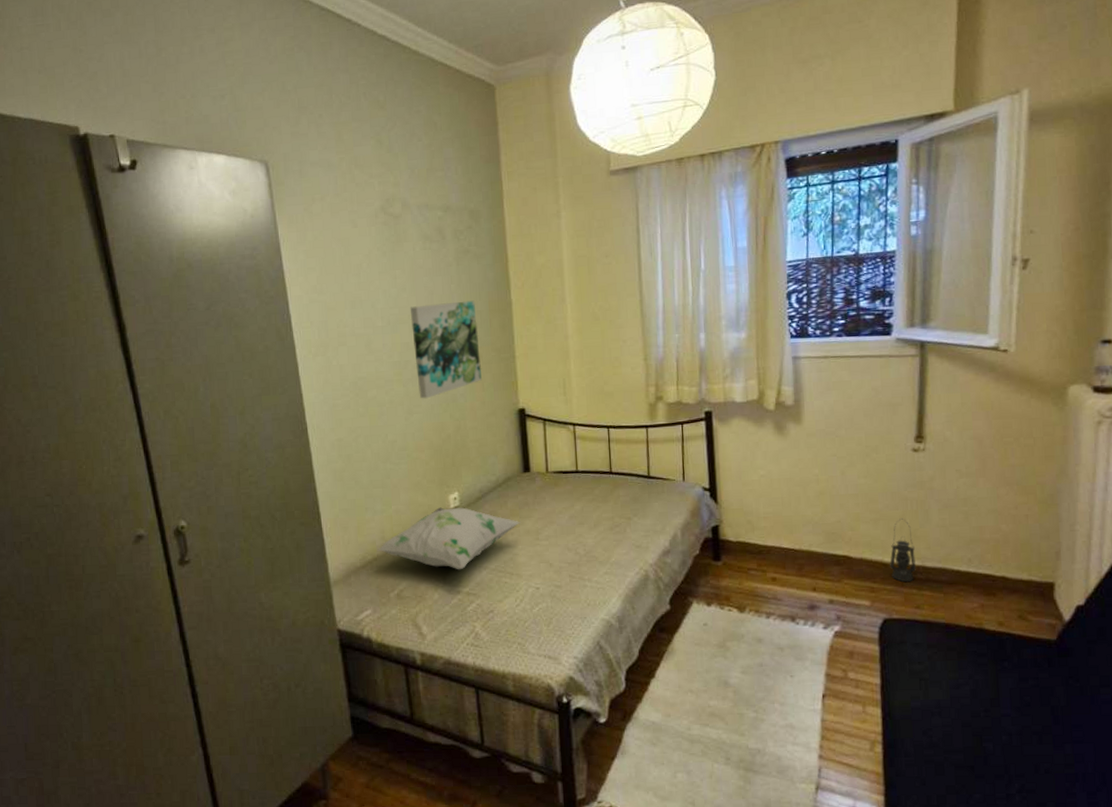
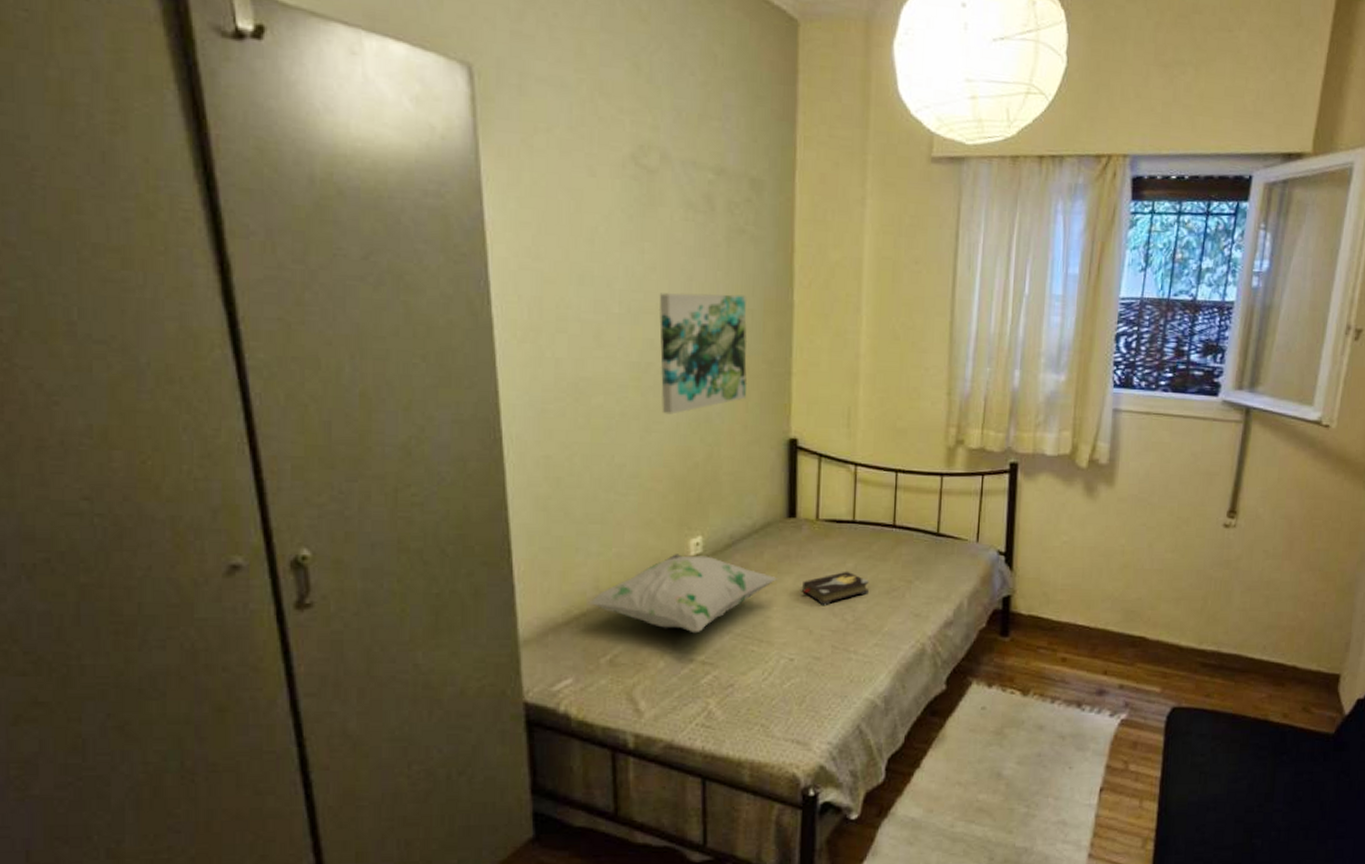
hardback book: none [540,512,595,542] -> present [801,571,869,605]
lantern: present [890,518,916,583] -> none [1185,599,1213,669]

